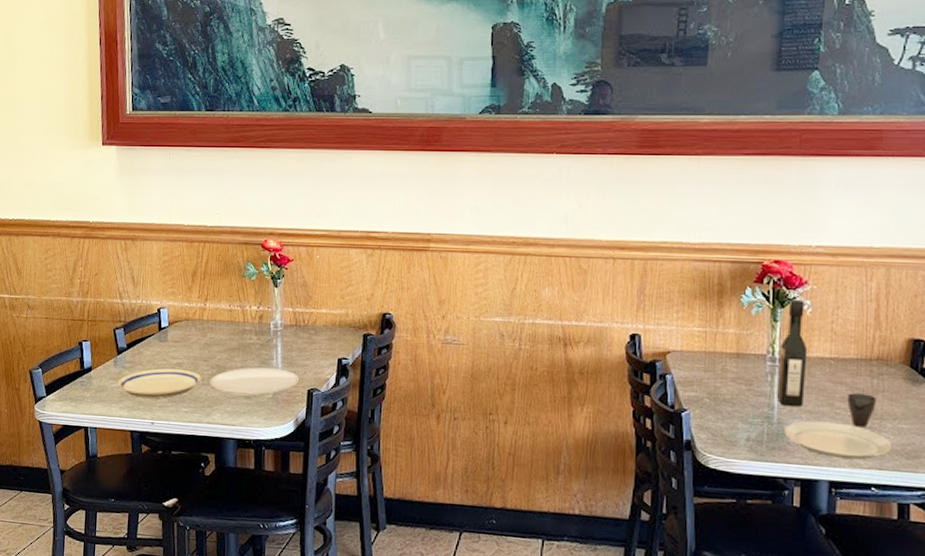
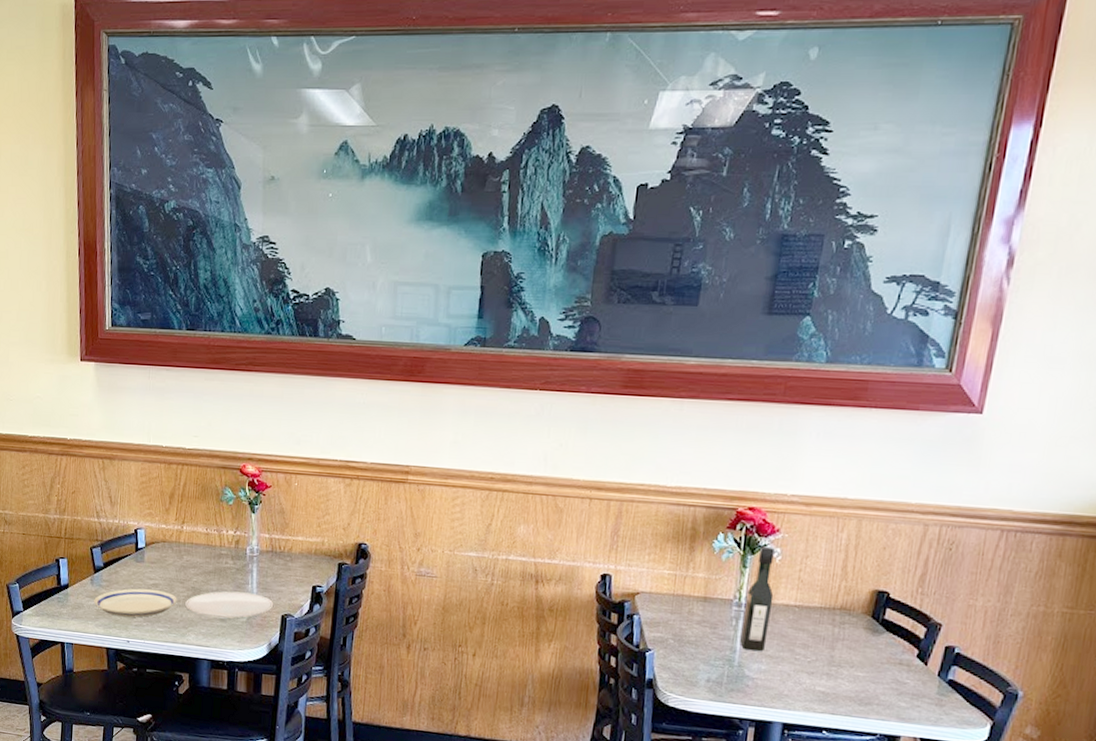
plate: present [784,420,893,460] -> none [743,665,847,704]
cup: present [847,393,877,428] -> none [807,640,837,674]

